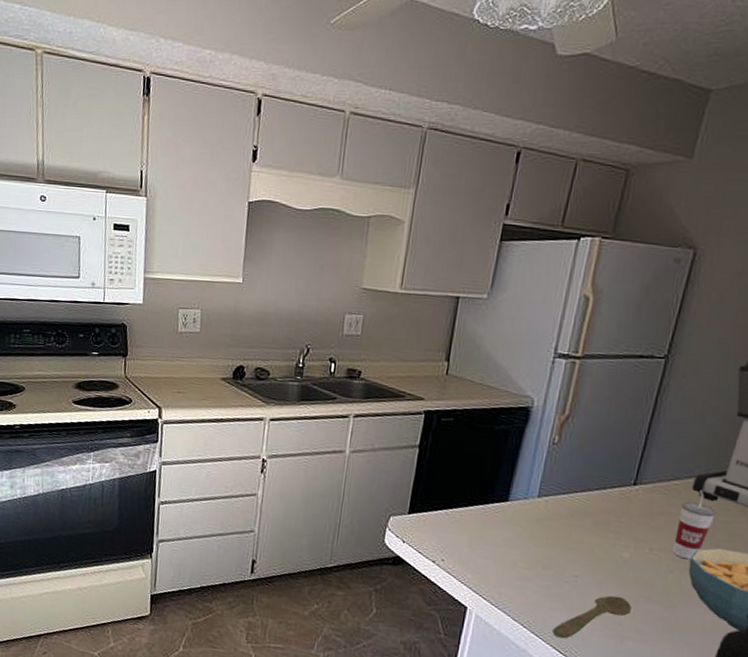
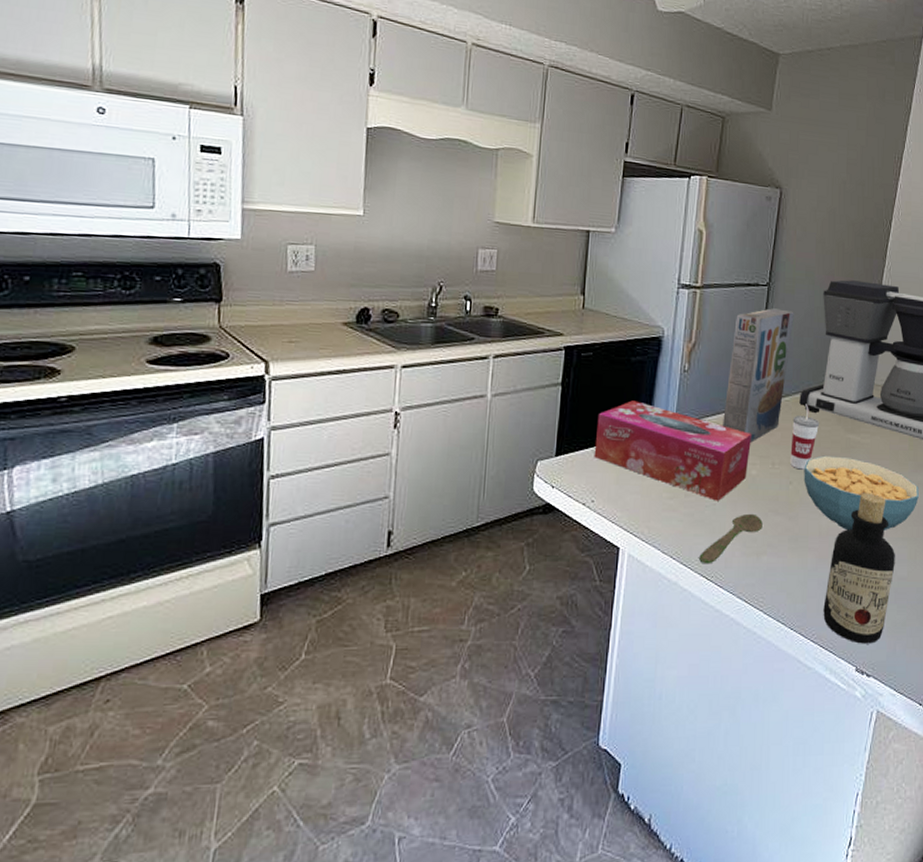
tissue box: none [447,468,629,579] -> present [594,400,753,501]
cereal box: none [593,383,697,524] -> present [723,308,794,443]

